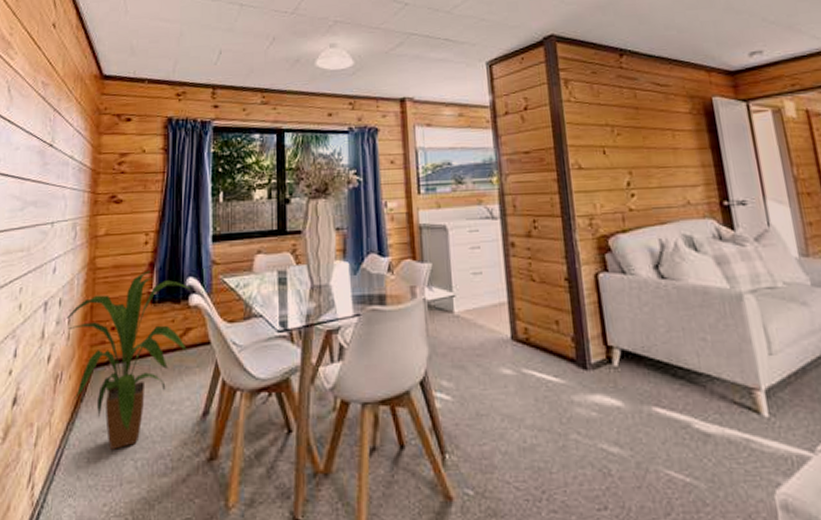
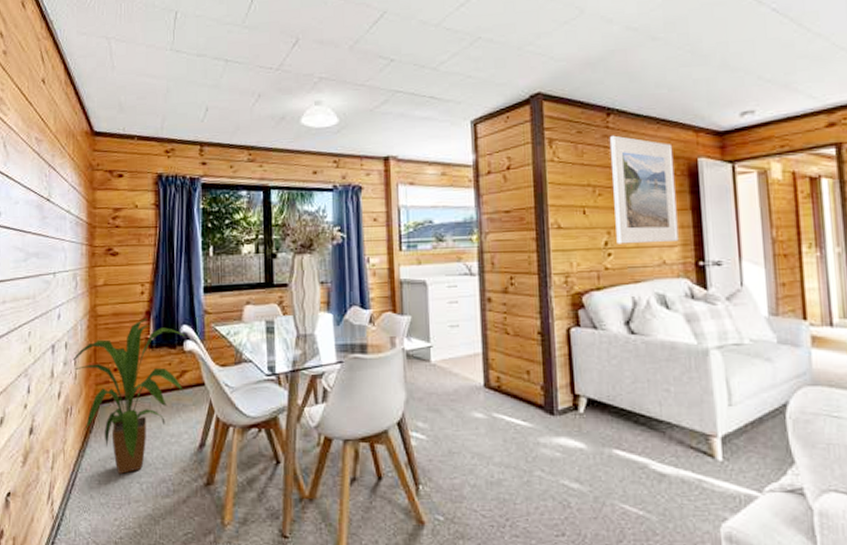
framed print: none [623,75,701,185] -> present [609,135,679,244]

